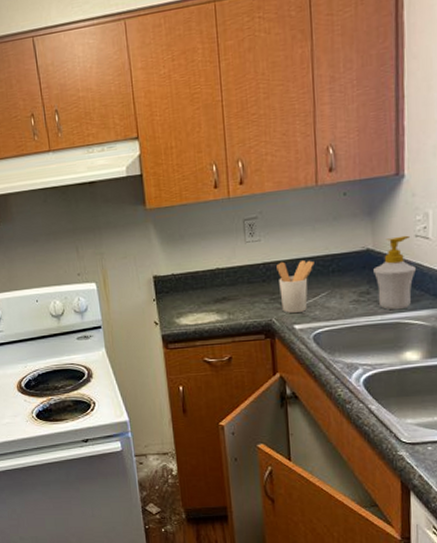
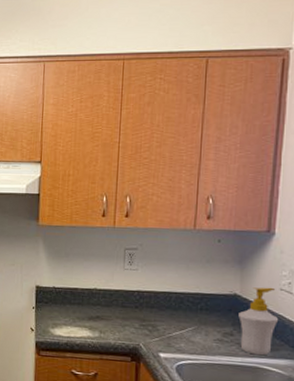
utensil holder: present [276,259,314,313] -> none [149,292,185,342]

